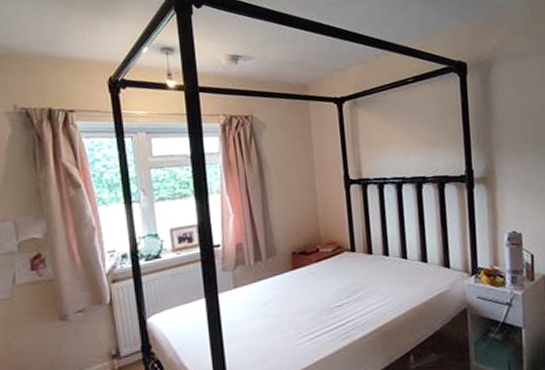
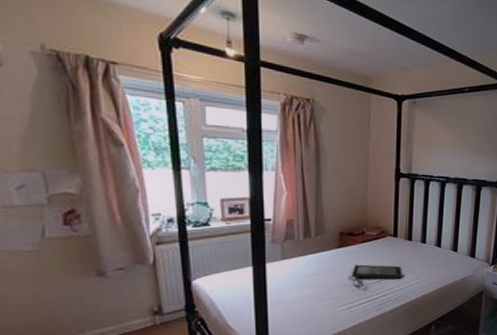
clutch bag: none [306,285,369,315] -> present [348,264,404,288]

